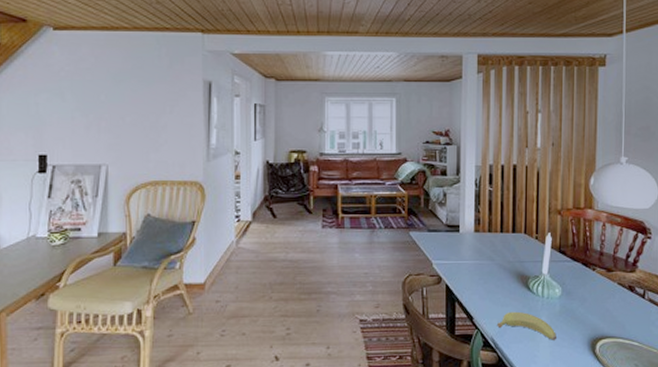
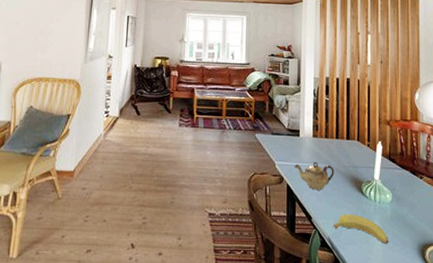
teapot: none [454,258,498,289] -> present [294,161,334,190]

